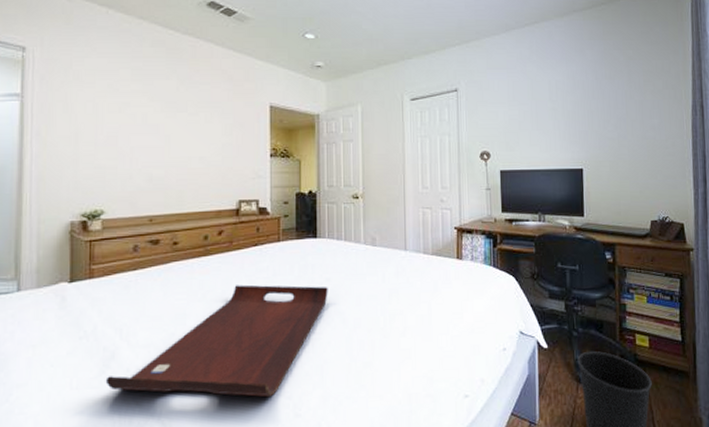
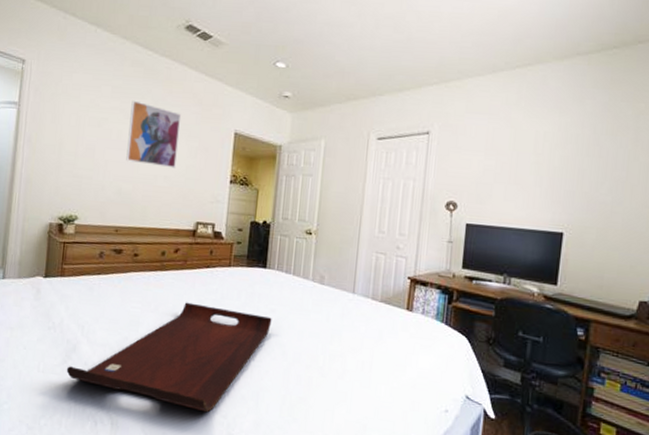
wall art: none [154,82,212,148] -> present [126,100,182,169]

